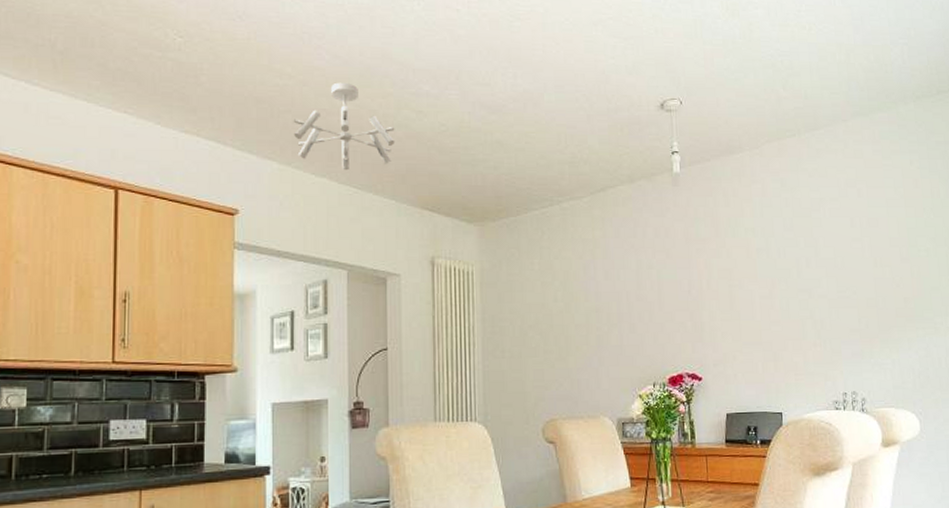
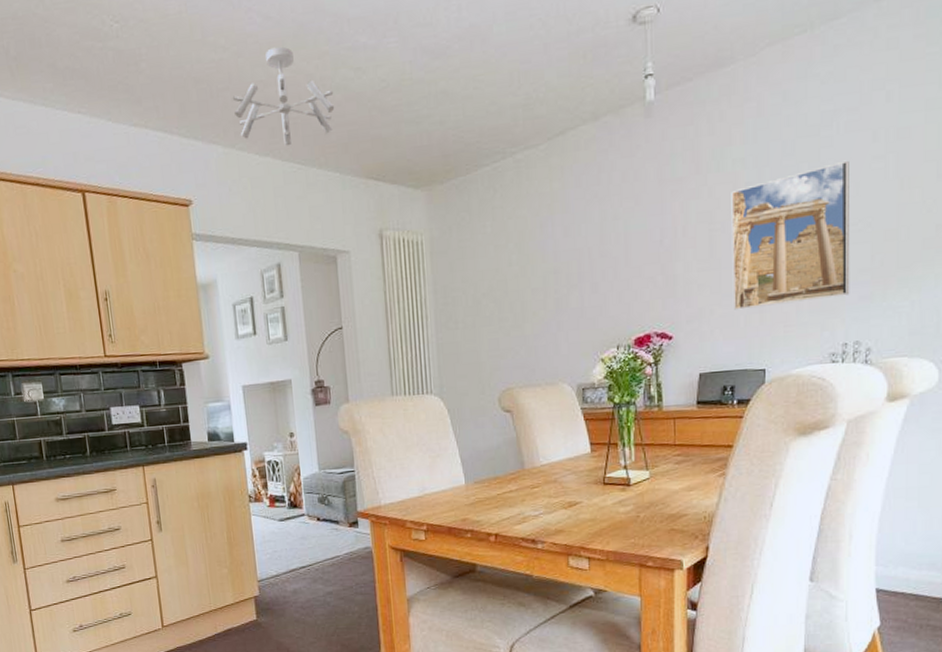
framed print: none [745,239,845,357] -> present [731,160,850,310]

